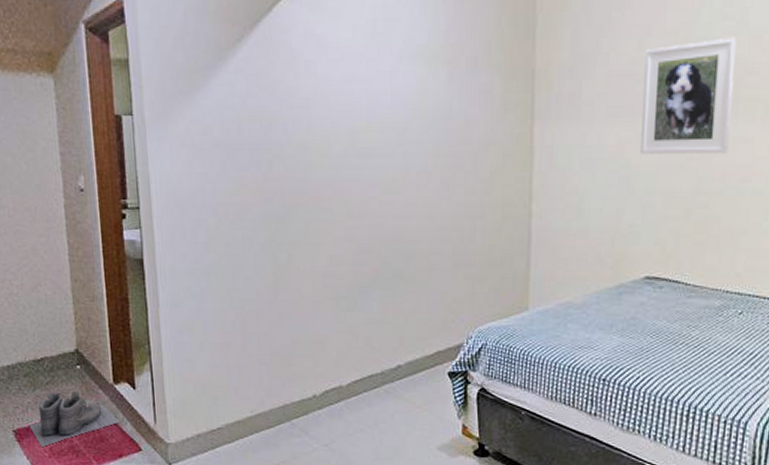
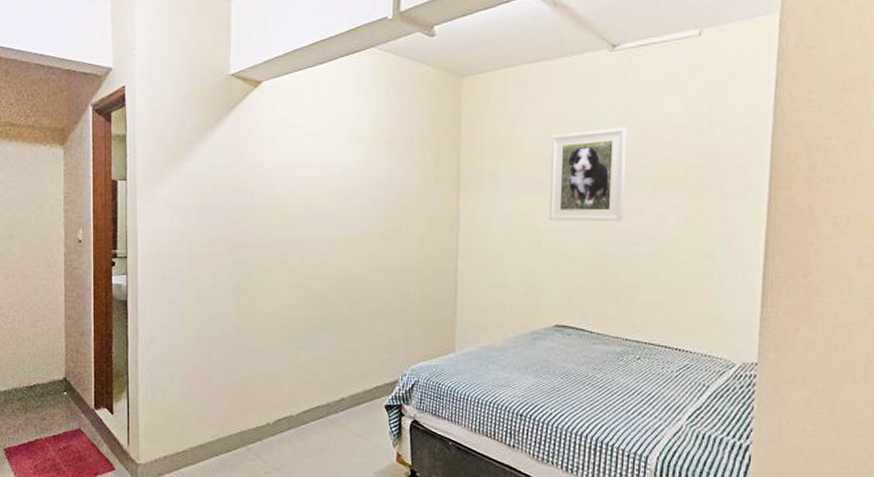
boots: present [29,390,119,448] -> none [18,414,97,465]

